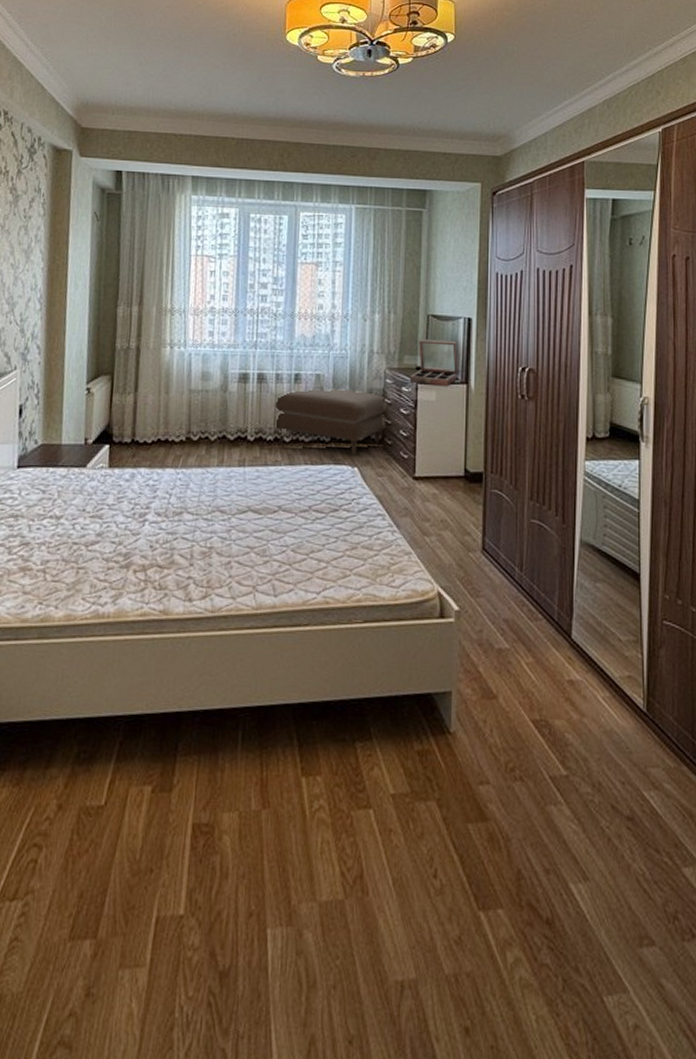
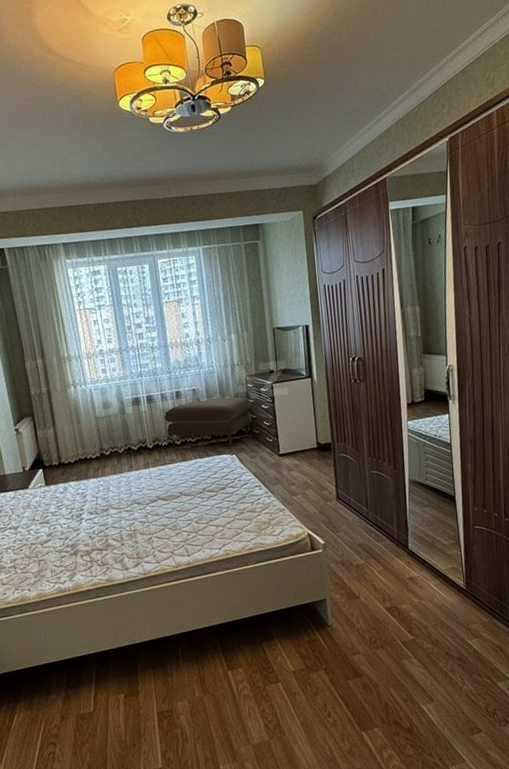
jewelry box: present [409,339,459,387] -> none [265,345,304,385]

